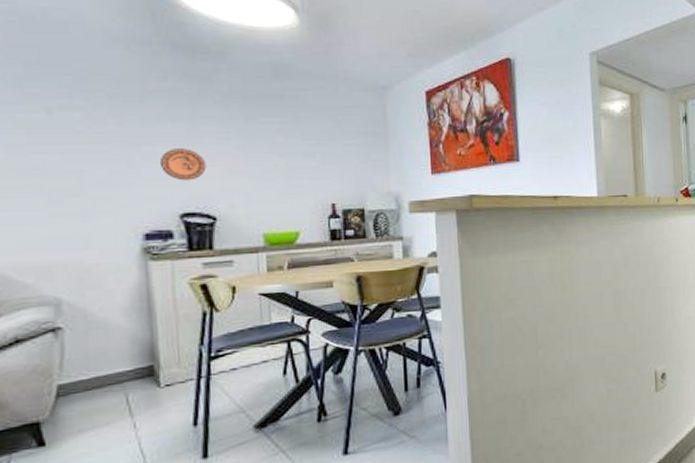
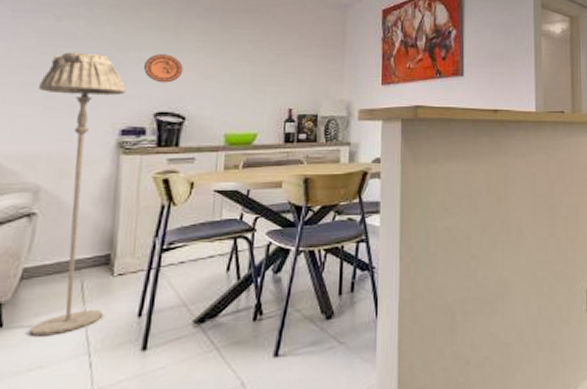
floor lamp: none [38,149,155,453] -> present [30,52,126,337]

